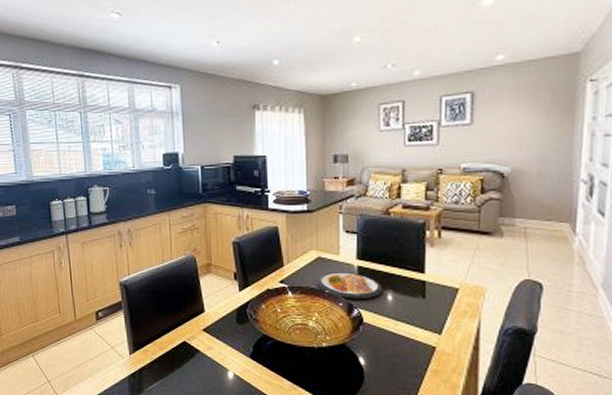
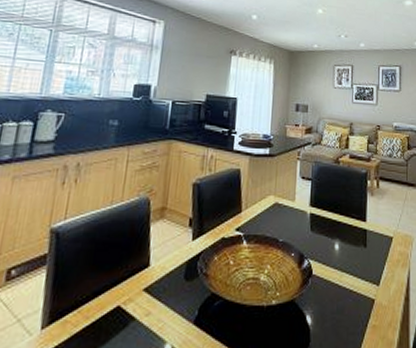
dish: present [317,272,382,299] -> none [272,219,331,249]

